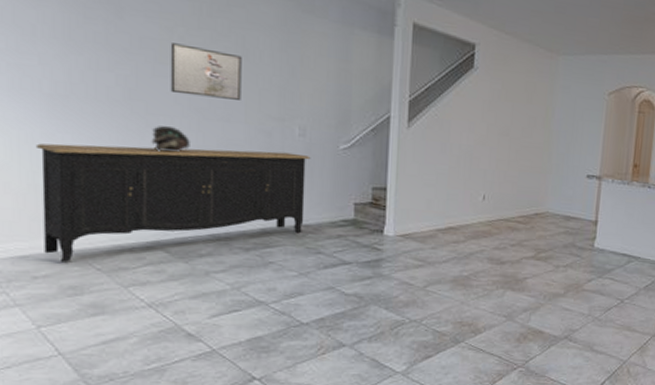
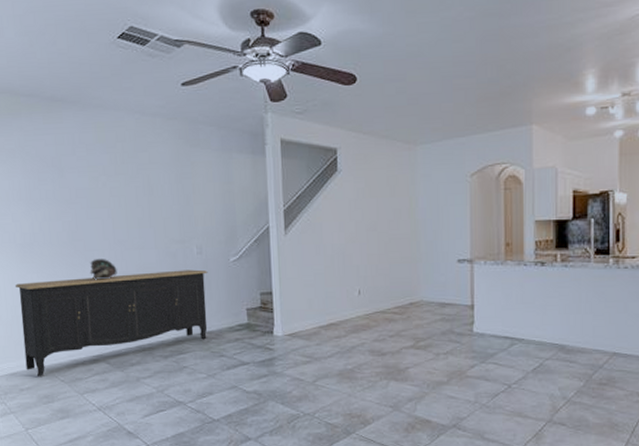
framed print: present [170,43,242,100] -> none [97,189,151,231]

